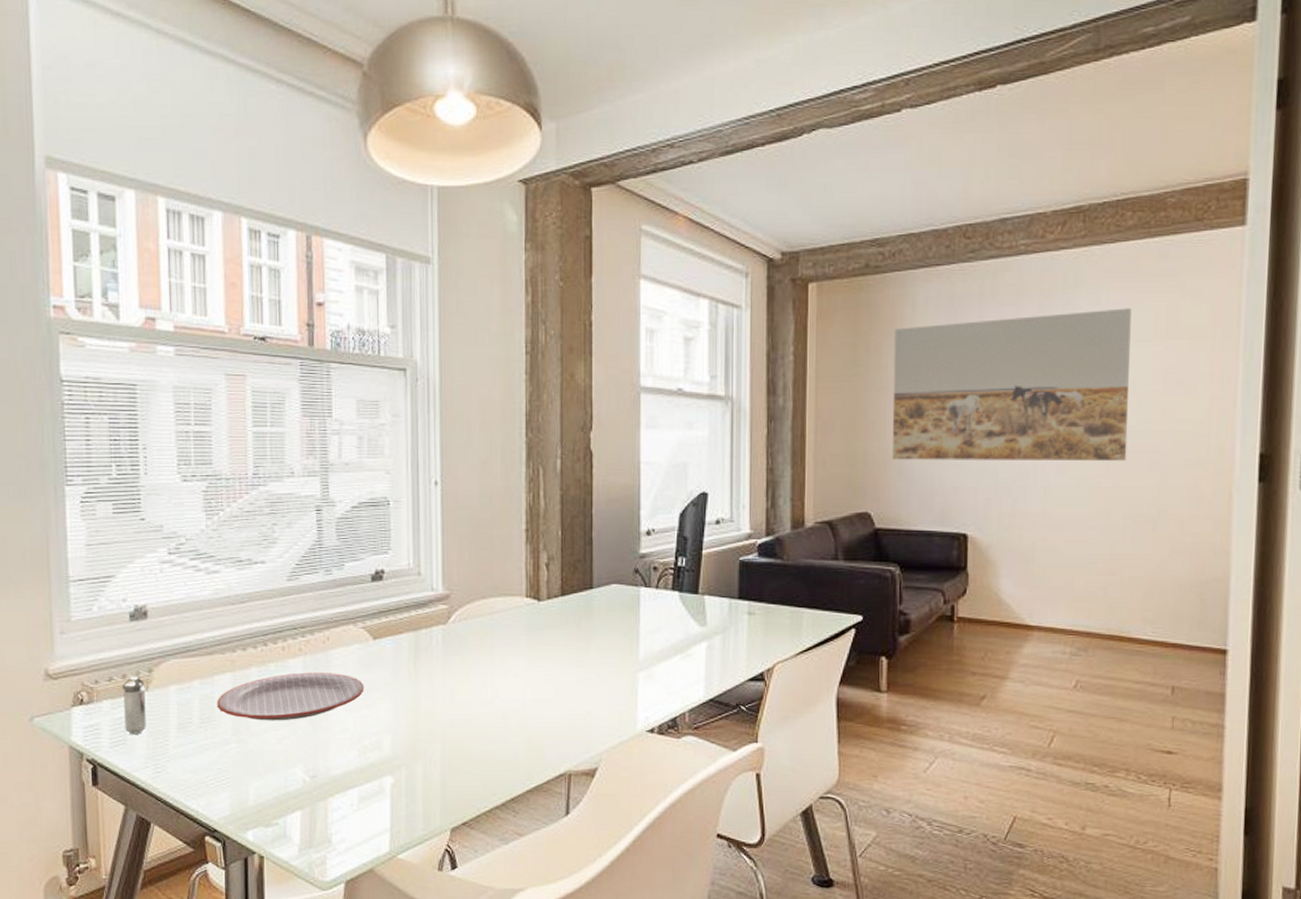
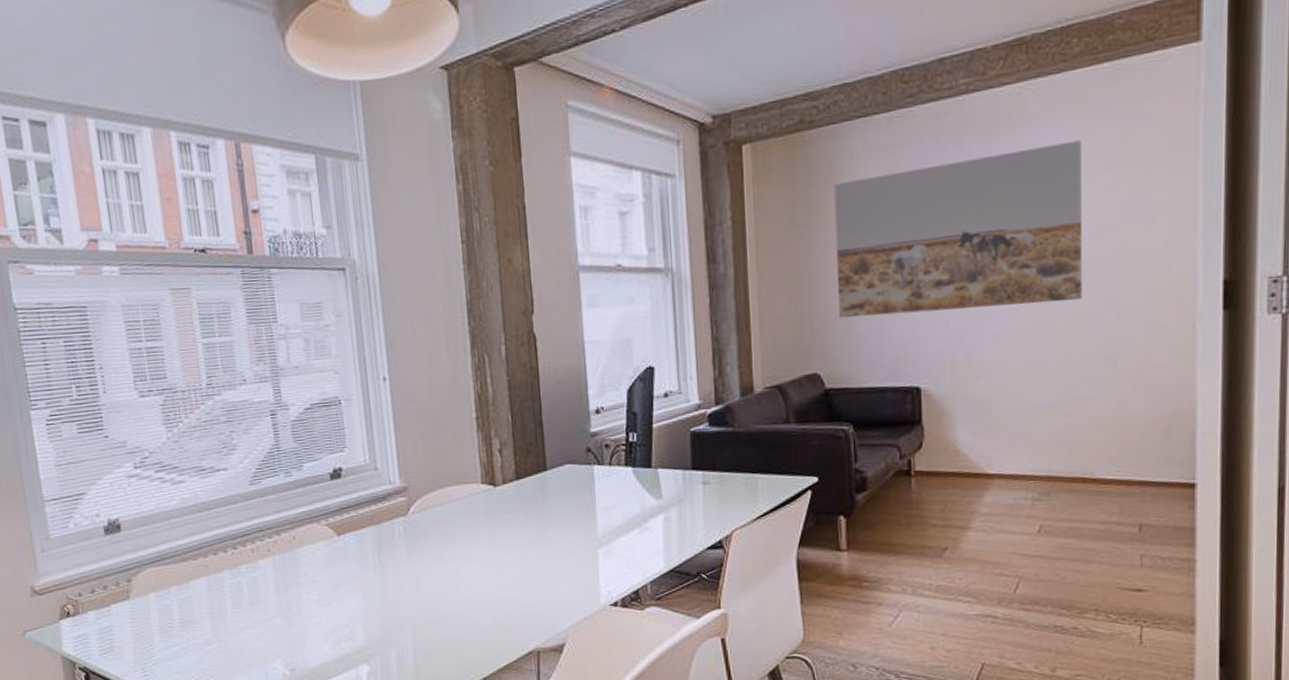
shaker: present [122,677,146,734] -> none [104,587,131,641]
plate: present [216,672,364,721] -> none [194,570,334,621]

